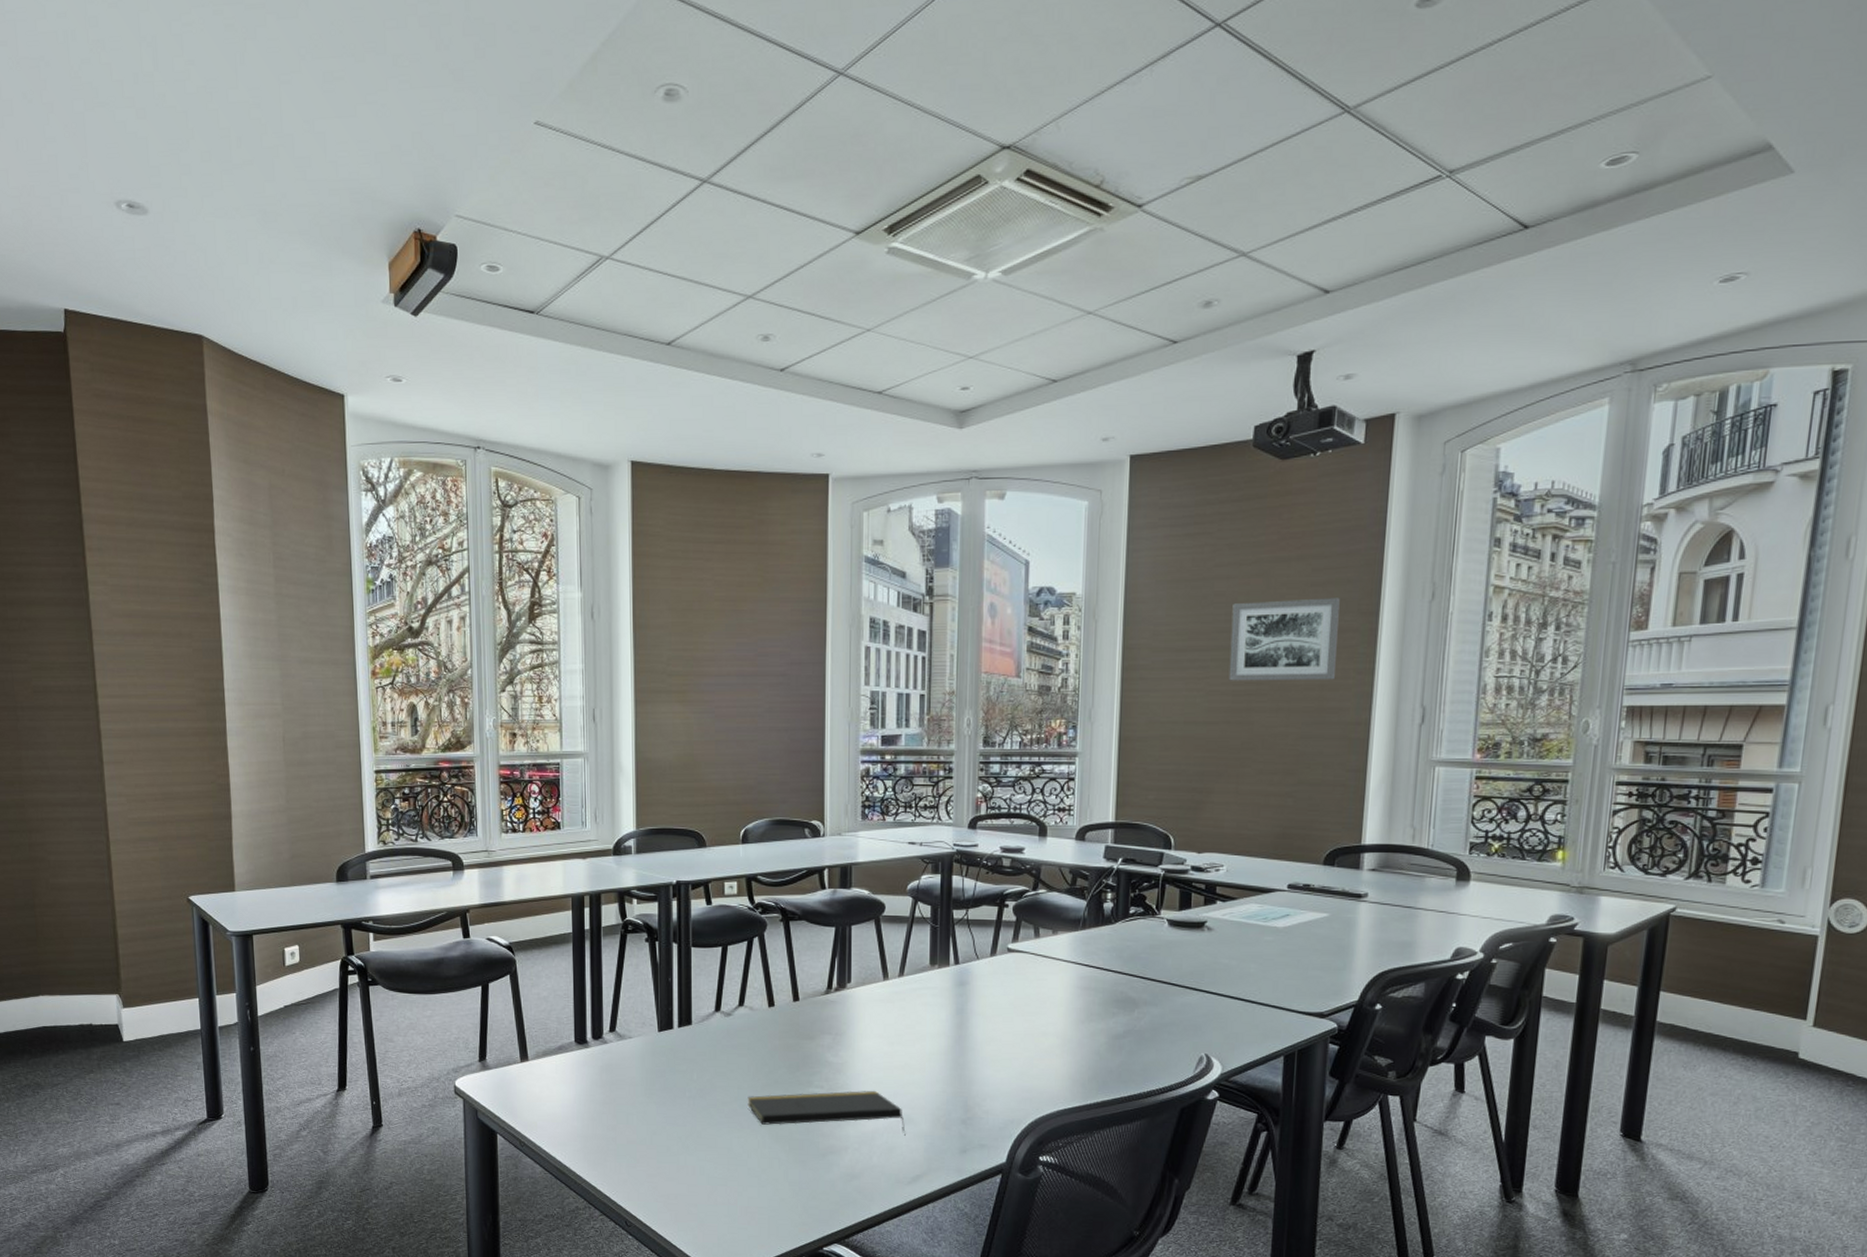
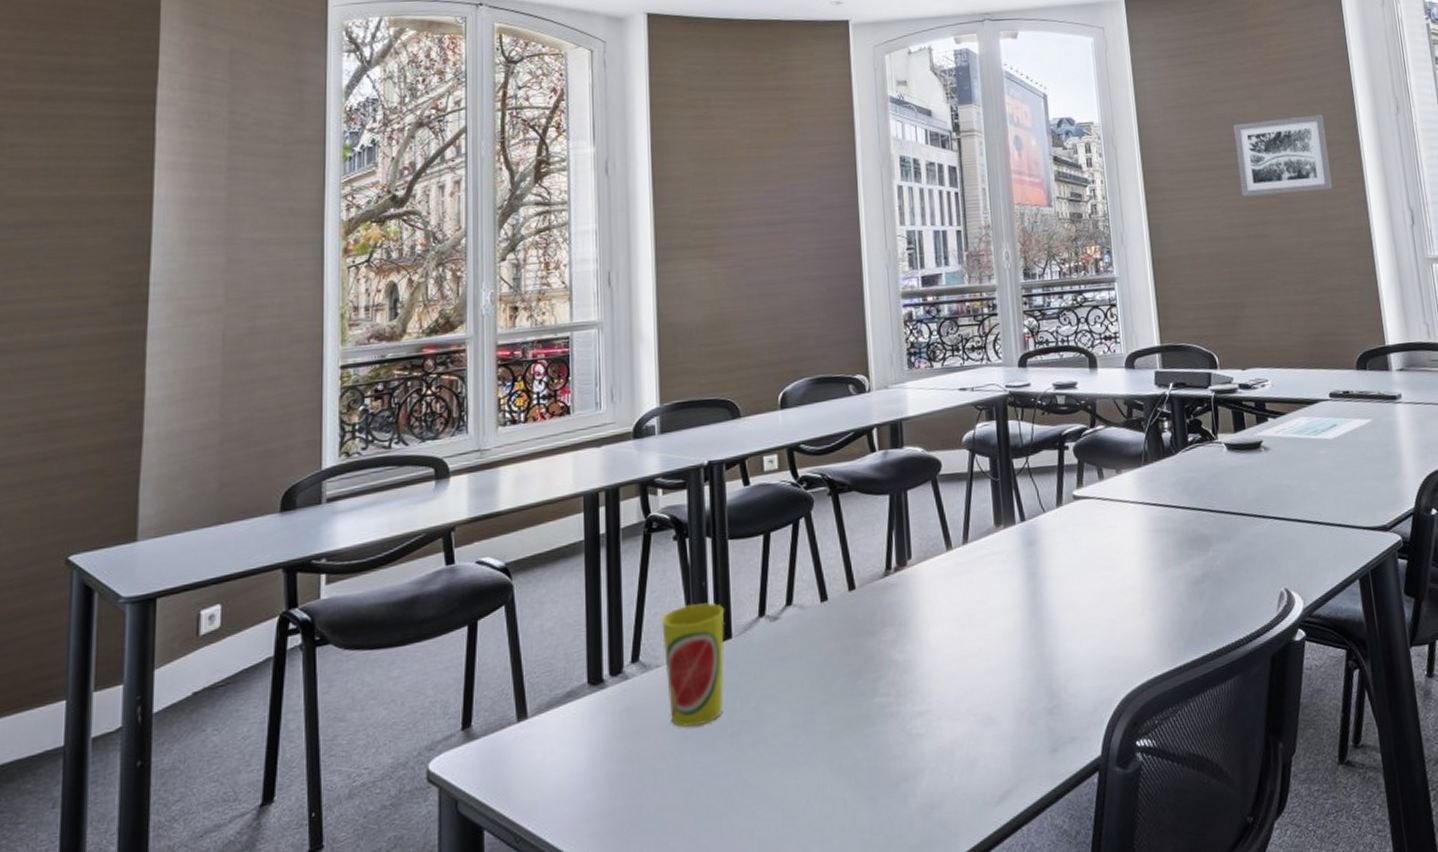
cup: none [634,993,687,1086] -> present [662,602,725,727]
notepad: present [747,1090,906,1136] -> none [802,688,988,756]

